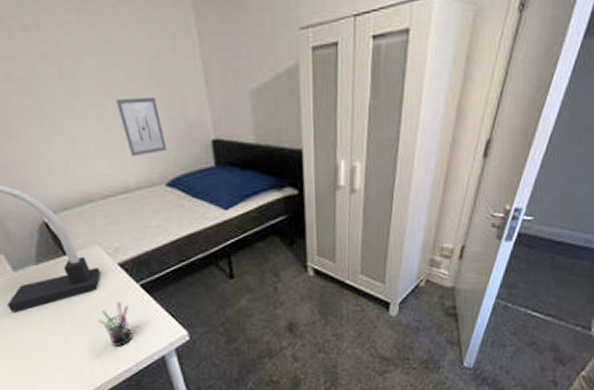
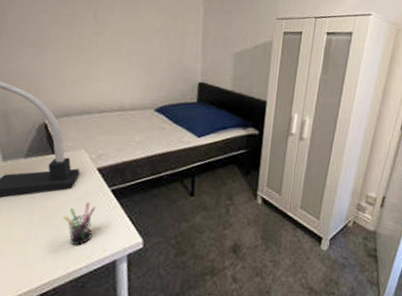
wall art: present [116,96,167,157] -> none [131,40,163,85]

